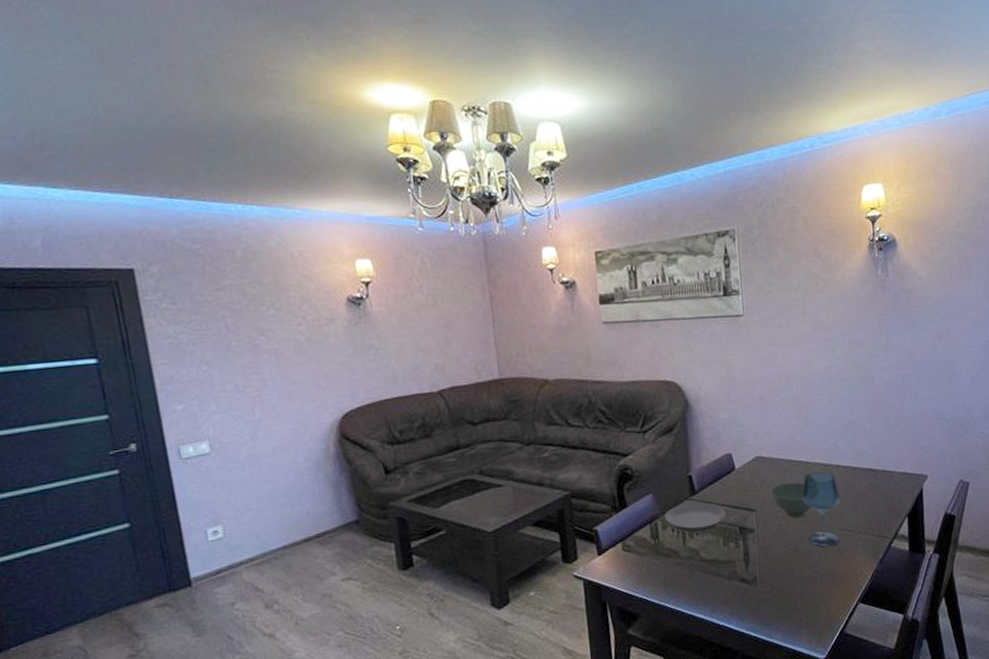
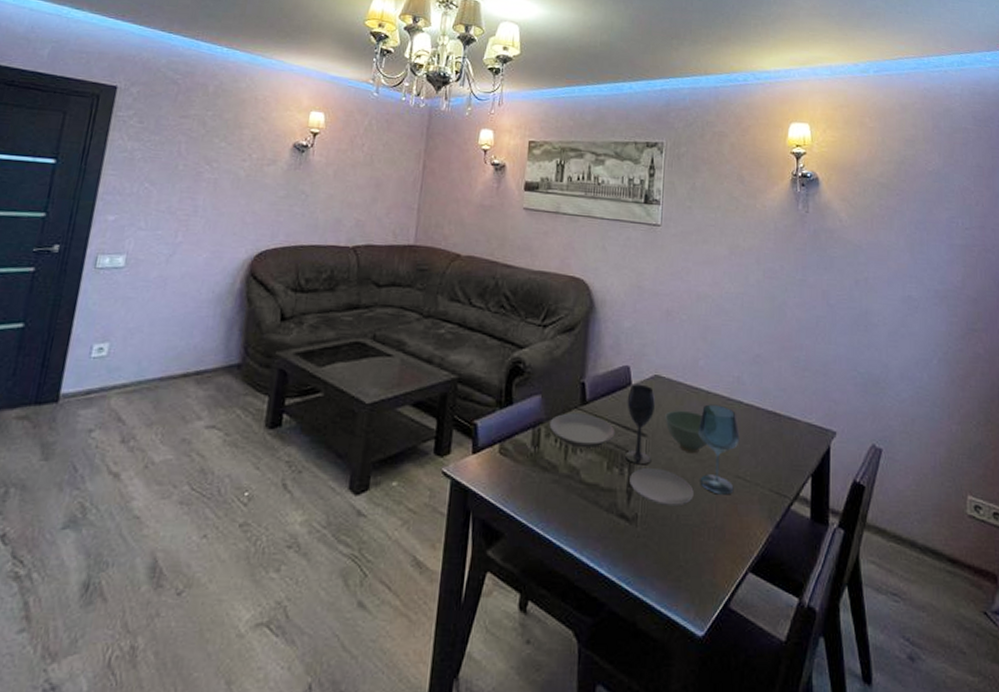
wine glass: none [733,467,762,537] -> present [625,384,656,465]
plate: none [745,535,804,565] -> present [629,467,694,507]

